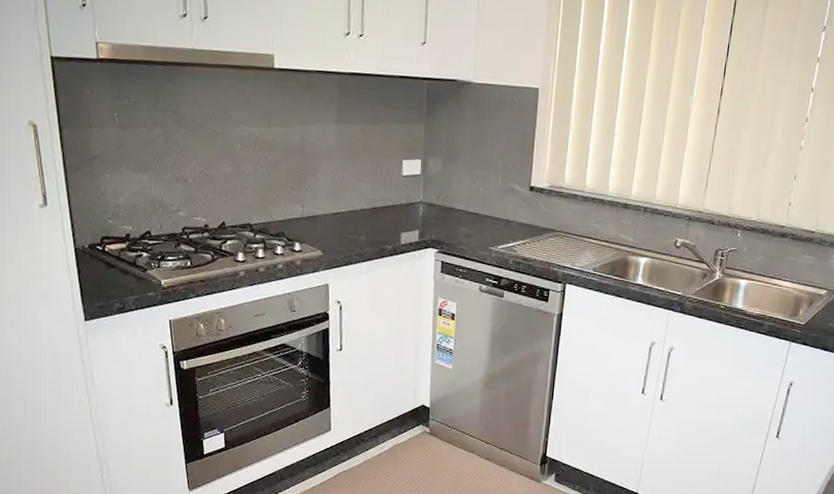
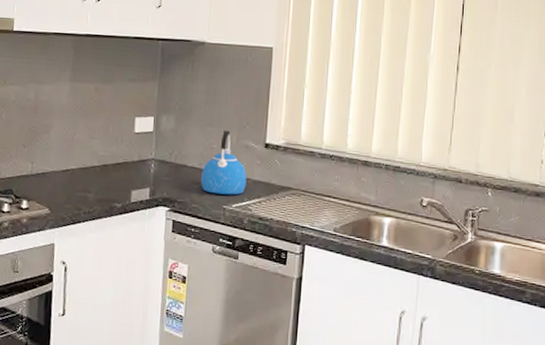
kettle: none [468,173,512,237] -> present [201,130,247,195]

